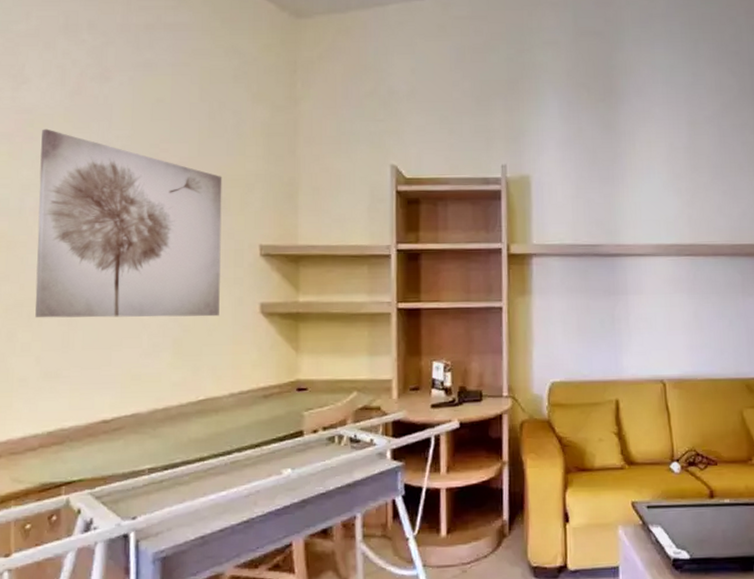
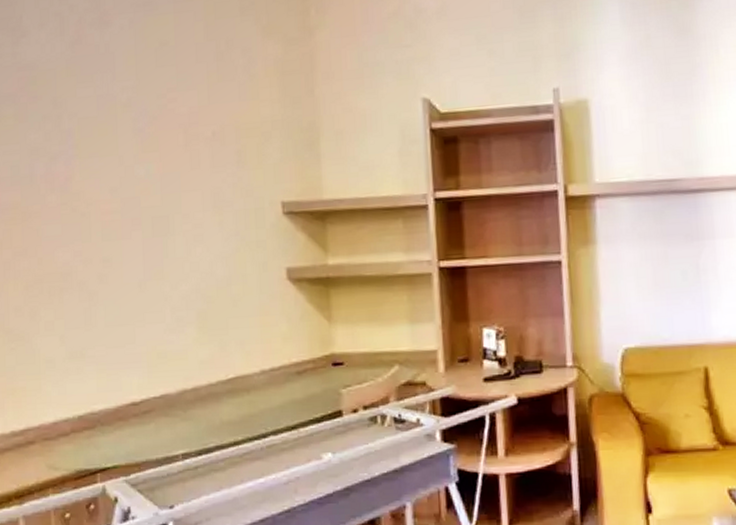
wall art: present [35,129,222,318] -> none [46,85,244,295]

